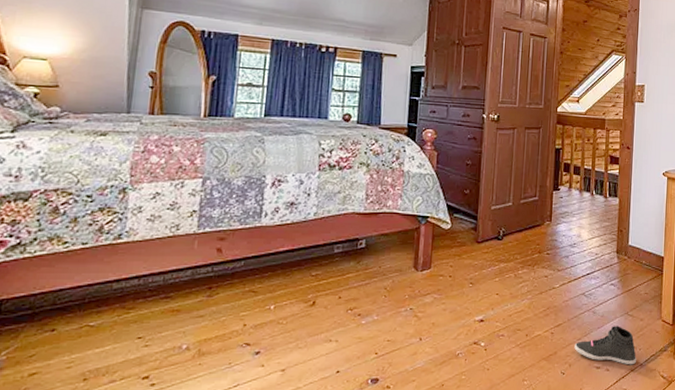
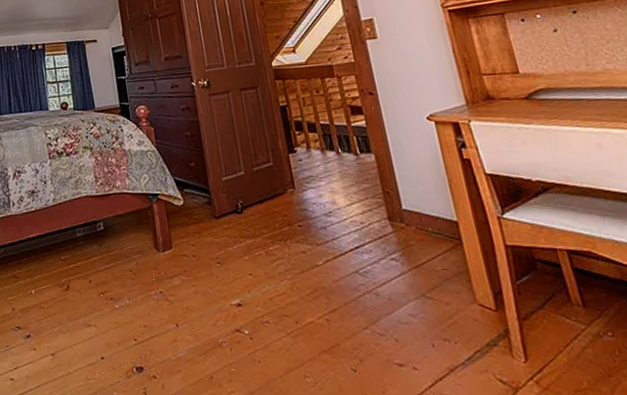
sneaker: present [574,326,636,365] -> none [360,311,455,364]

